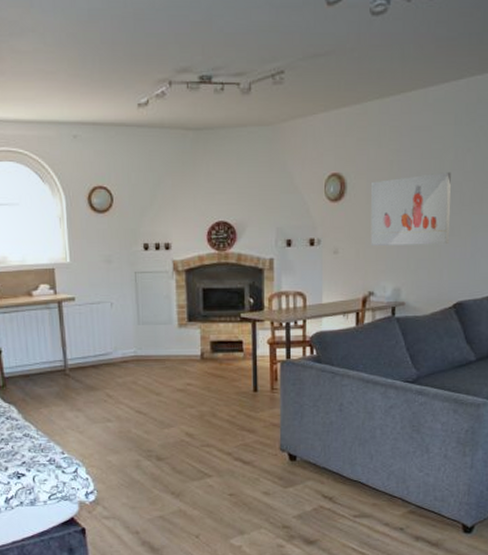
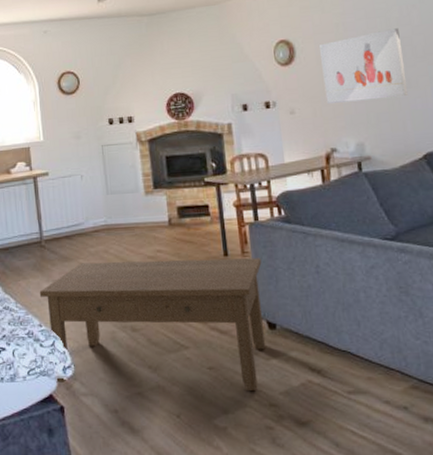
coffee table: none [62,393,289,515] -> present [39,258,266,392]

